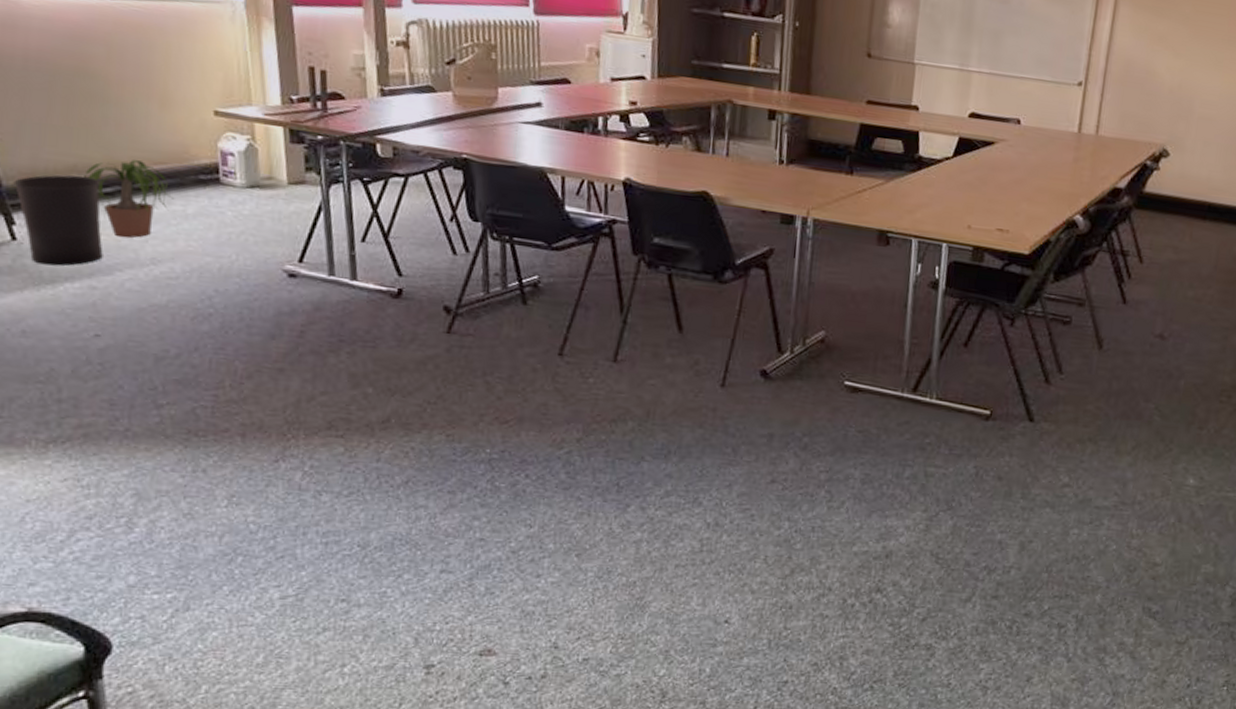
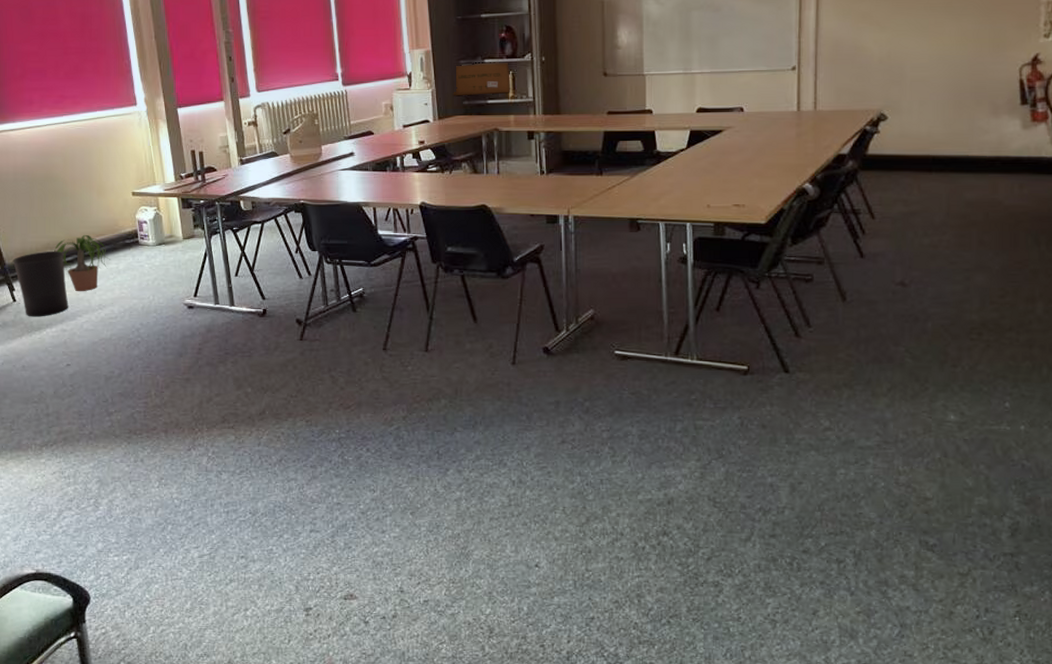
box: none [679,12,755,59] -> present [453,62,510,96]

